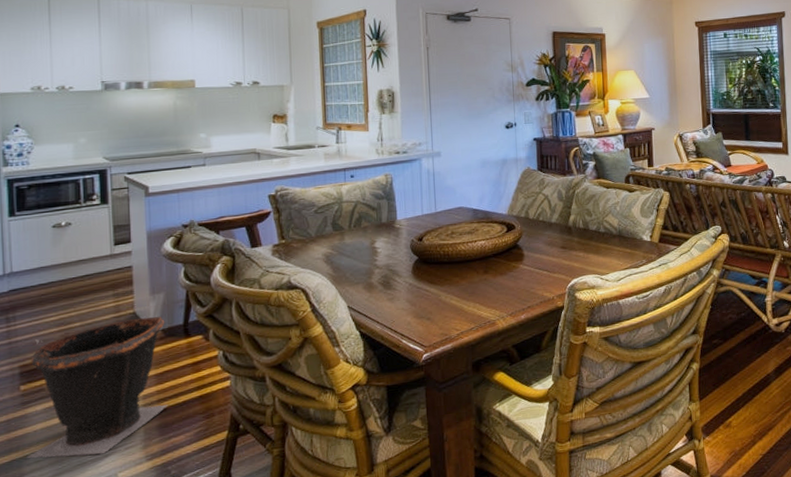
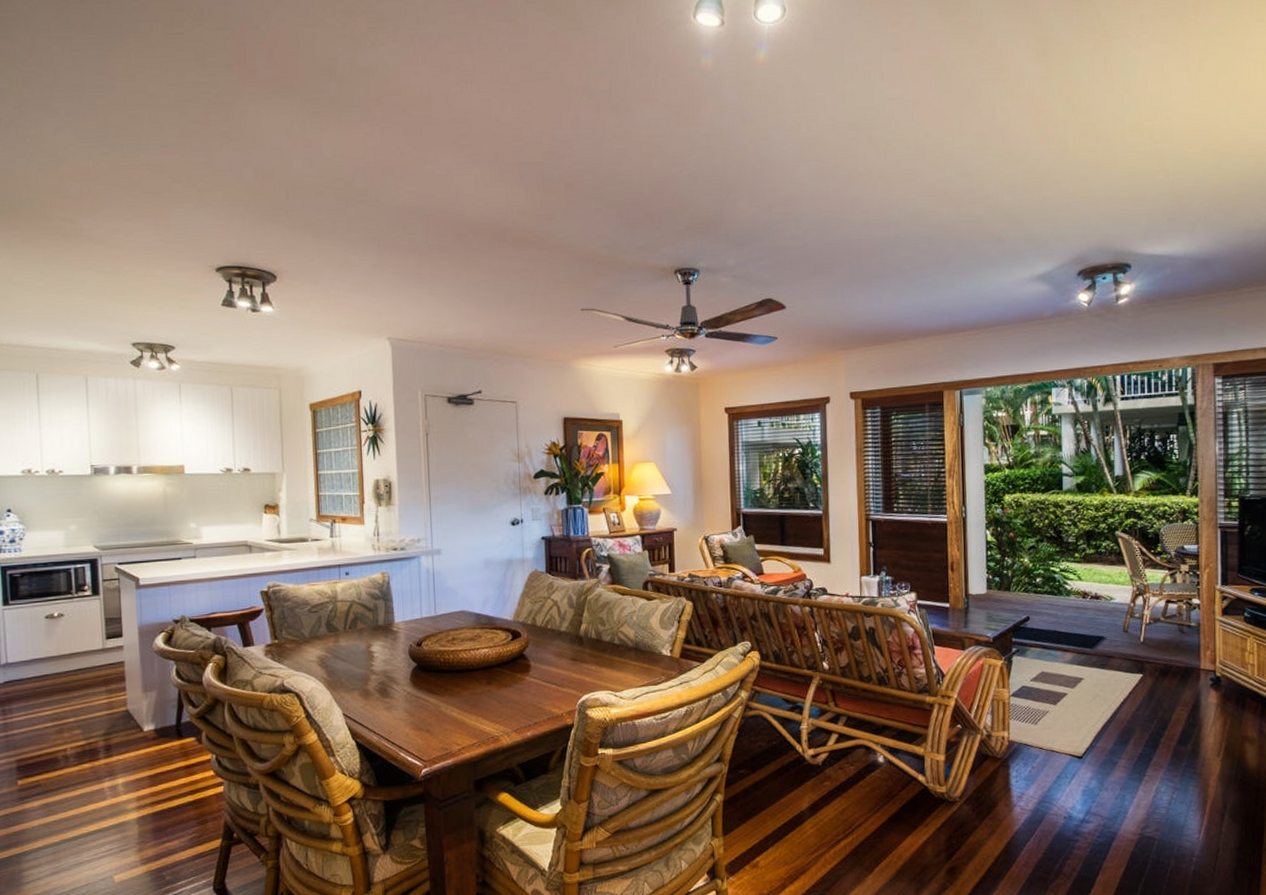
waste bin: present [26,317,169,459] -> none [25,716,163,856]

